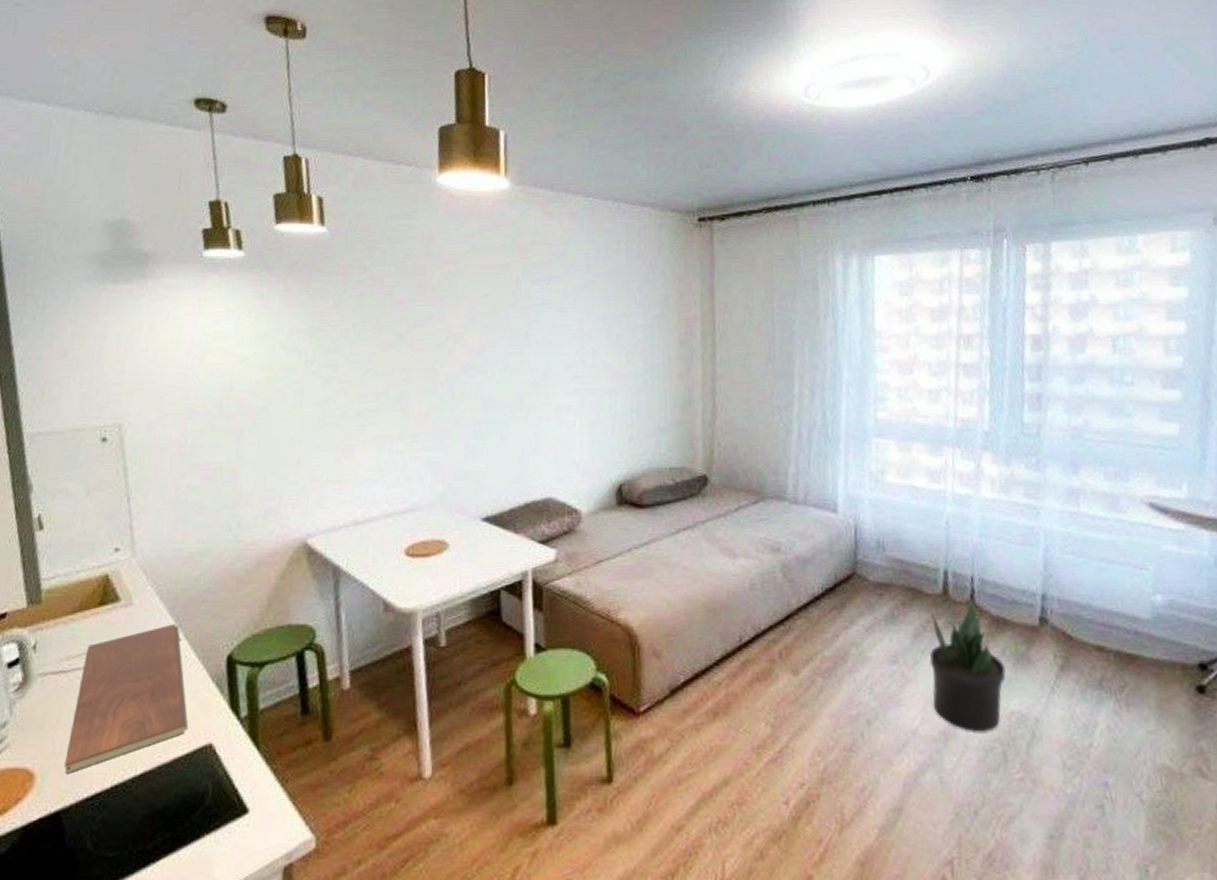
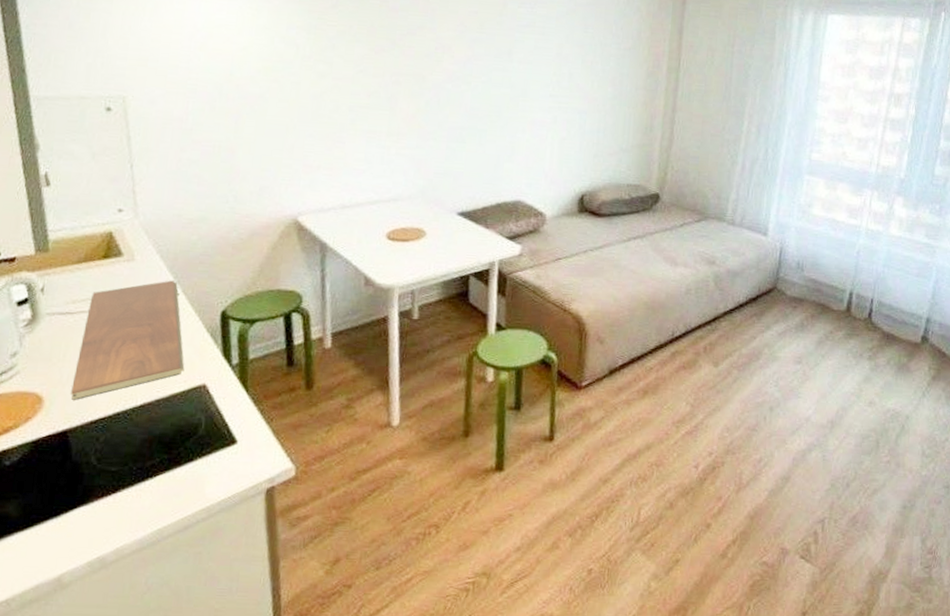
planter: present [929,604,1006,732] -> none [825,321,888,423]

